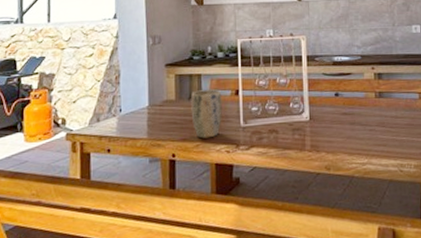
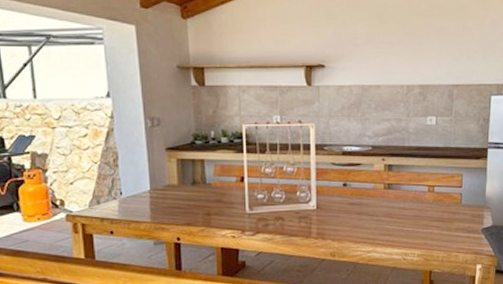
plant pot: present [191,89,222,139] -> none [194,176,227,224]

